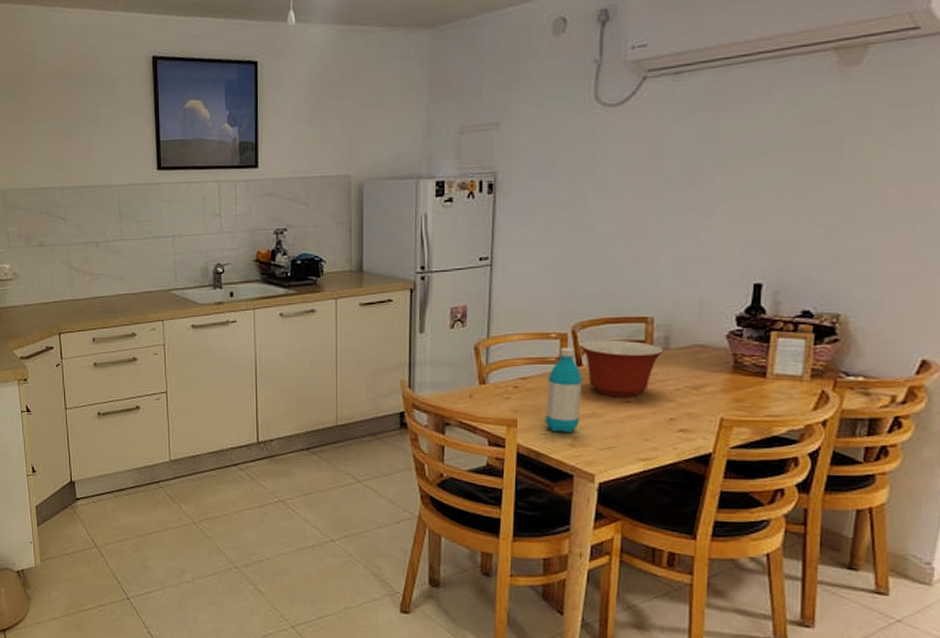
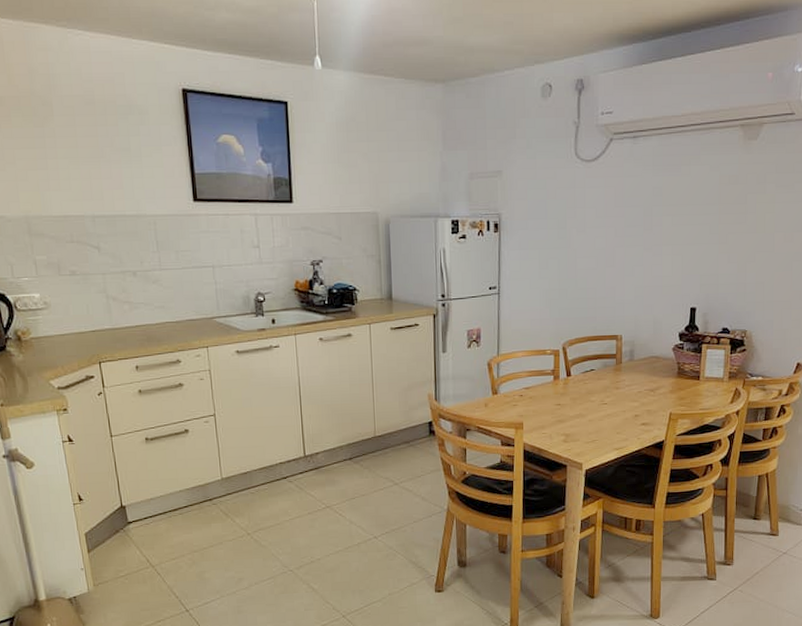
water bottle: present [545,347,583,433] -> none [544,361,572,431]
mixing bowl: present [580,339,664,397] -> none [569,354,630,400]

